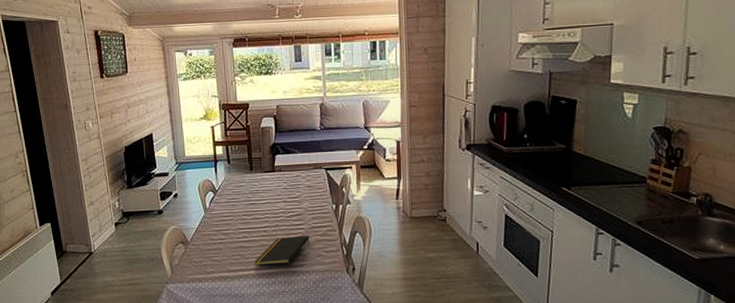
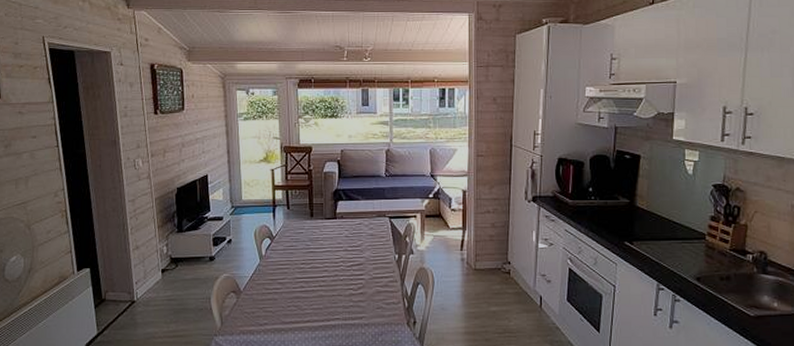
notepad: present [254,235,310,266] -> none [311,286,370,318]

